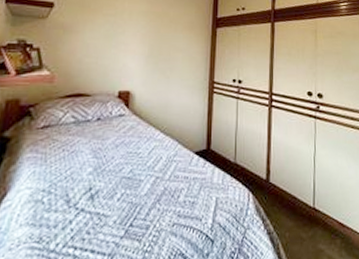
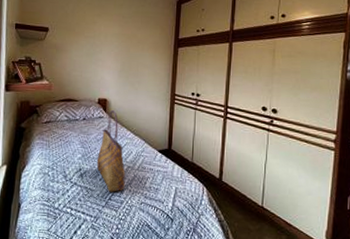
tote bag: none [114,104,153,215] -> present [96,109,126,192]

